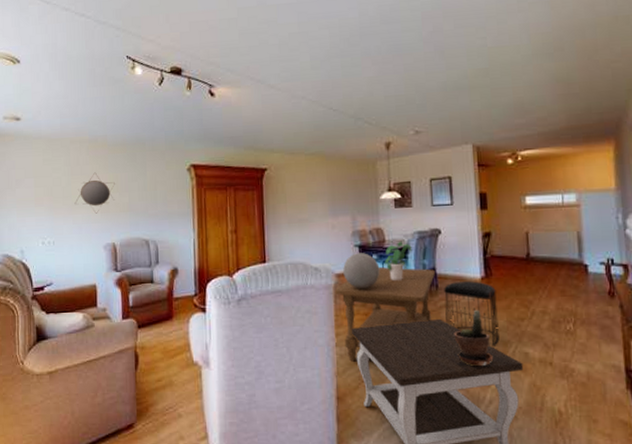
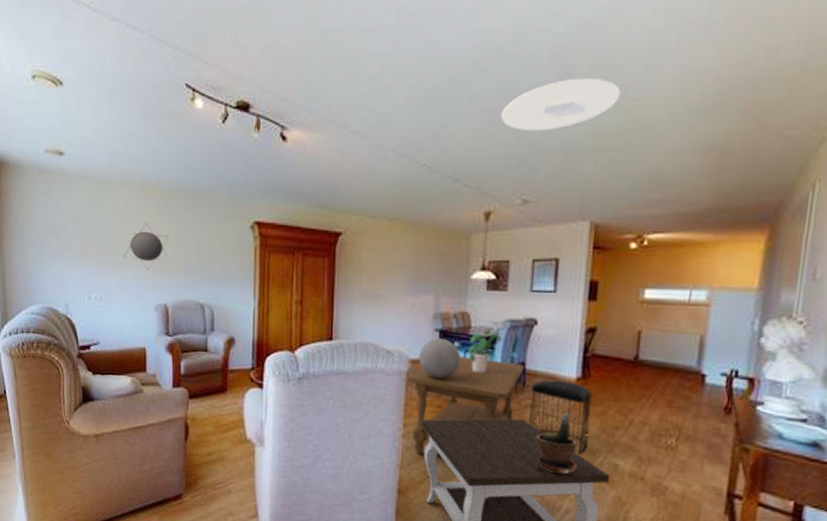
ceiling light: none [389,33,481,77] -> present [500,77,621,132]

